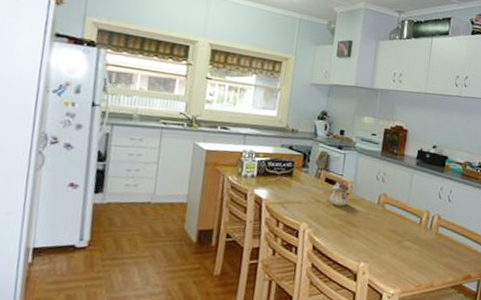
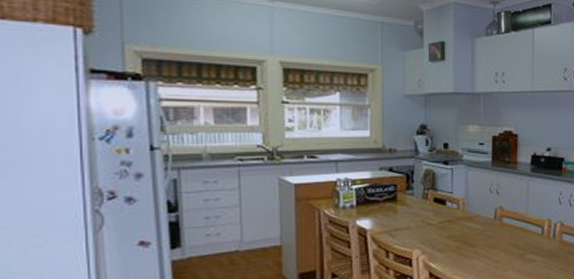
teapot: present [329,180,351,207] -> none [441,199,464,227]

